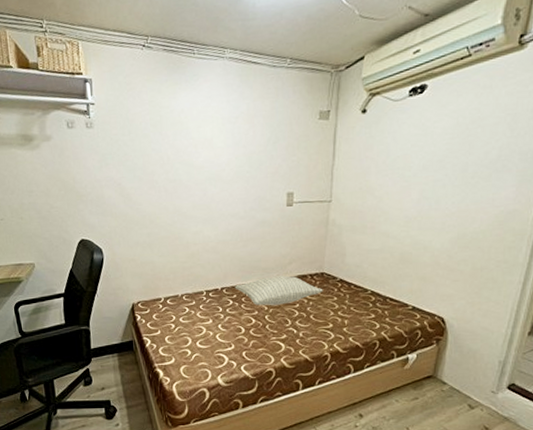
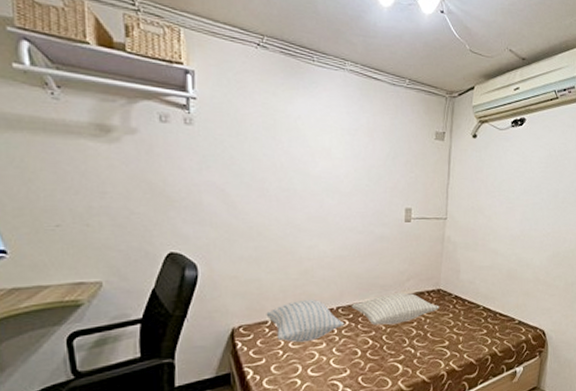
pillow: none [159,280,229,318] -> present [266,299,345,343]

